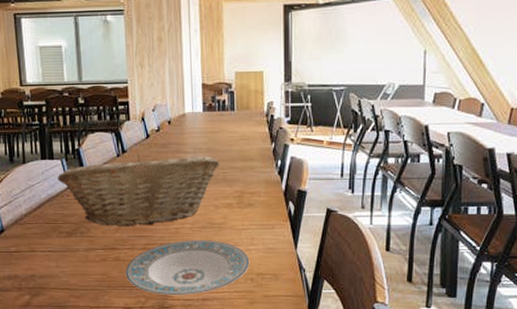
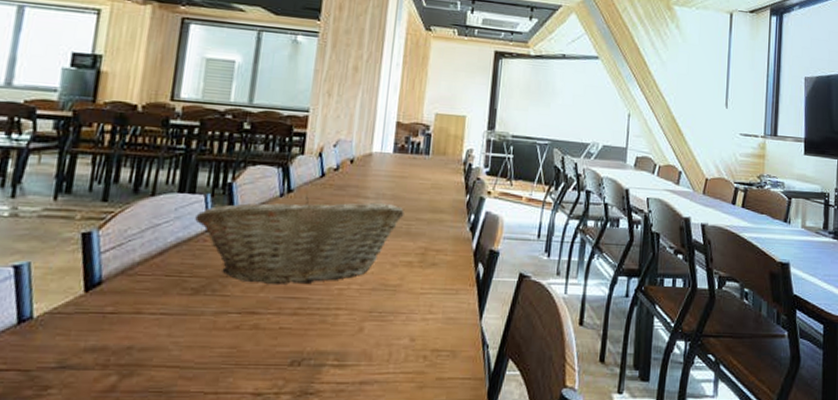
plate: present [125,240,250,296] -> none [263,305,425,378]

